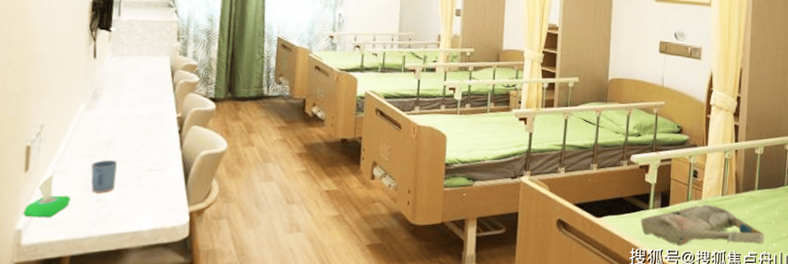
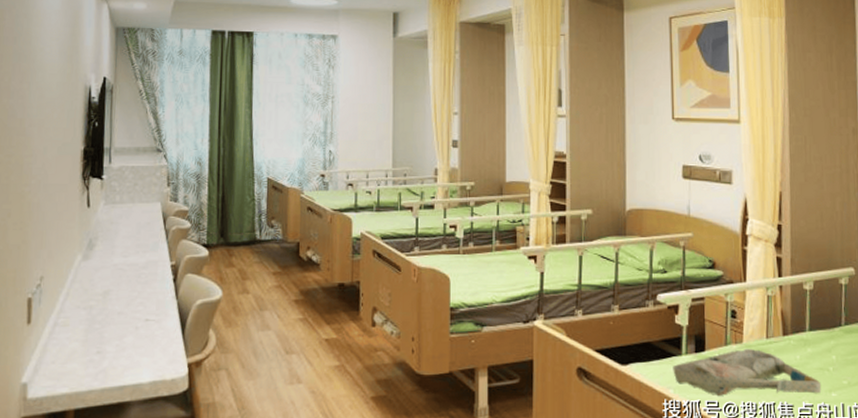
wet wipes pack: present [22,174,71,218] -> none [26,326,72,371]
mug: present [91,160,117,193] -> none [90,311,115,345]

